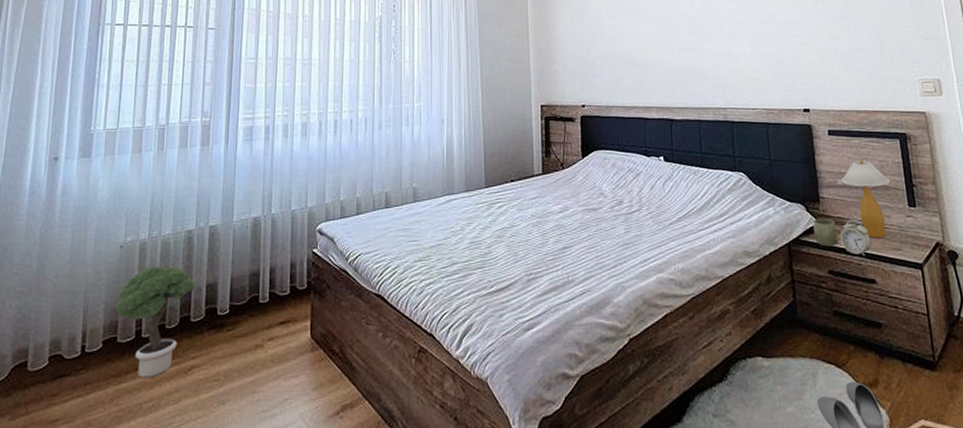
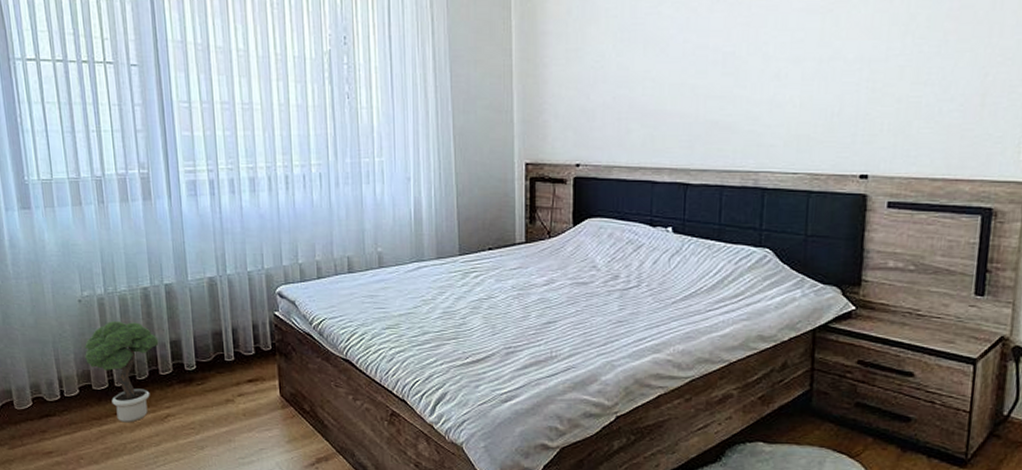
mug: present [813,218,843,247] -> none [847,303,884,335]
alarm clock: present [840,218,872,257] -> none [878,306,918,348]
table lamp: present [841,155,891,238] -> none [893,233,958,329]

